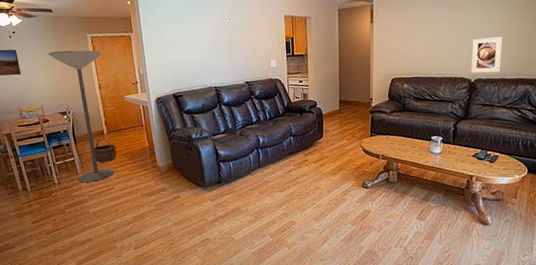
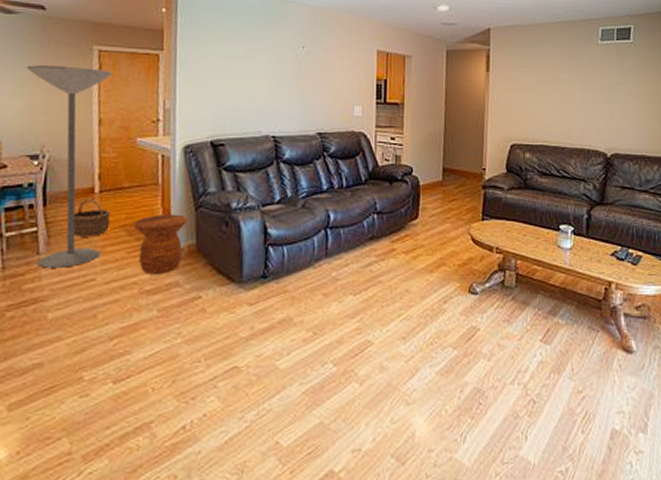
side table: none [131,144,165,184] -> present [133,214,188,274]
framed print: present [470,36,503,74] -> none [606,103,643,148]

